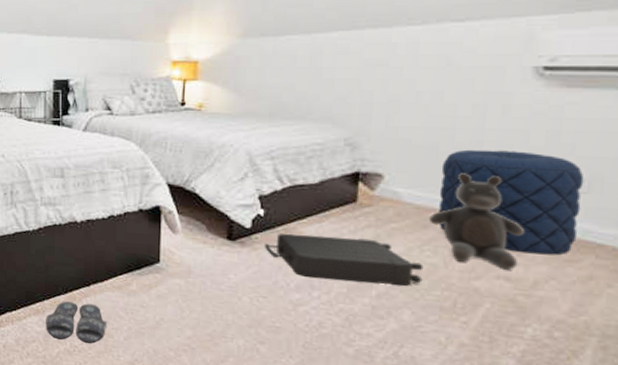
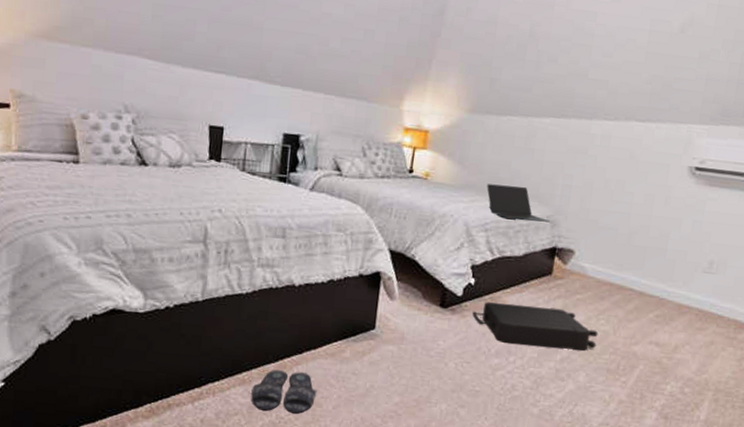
laptop: none [269,108,349,146] -> present [487,184,550,222]
teddy bear: present [429,173,524,270] -> none [606,252,672,337]
pouf: present [439,149,584,255] -> none [613,232,714,324]

